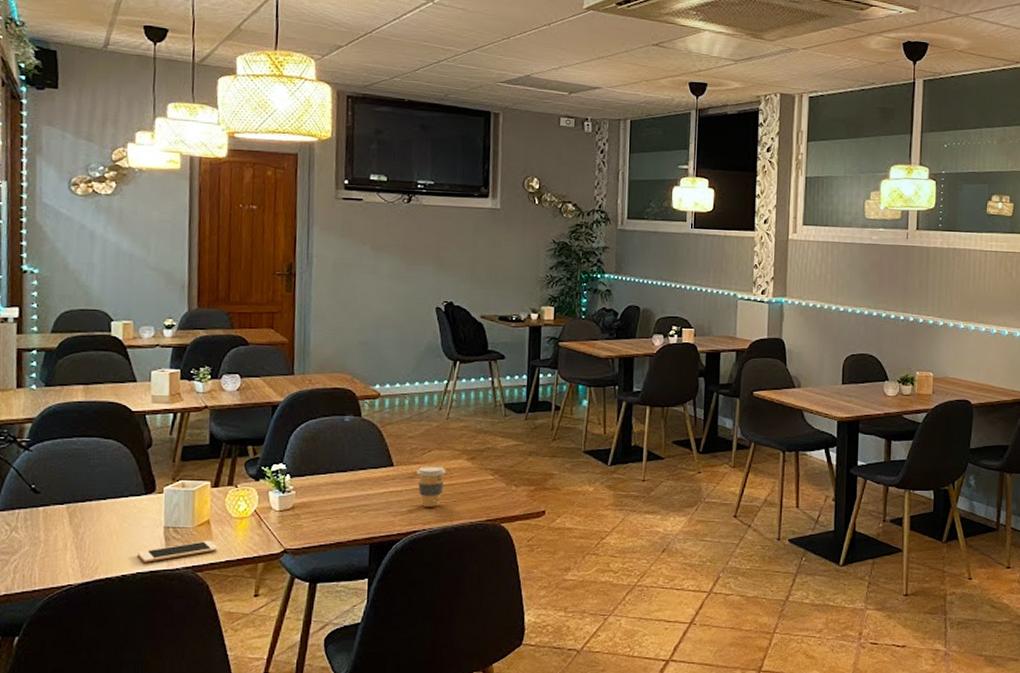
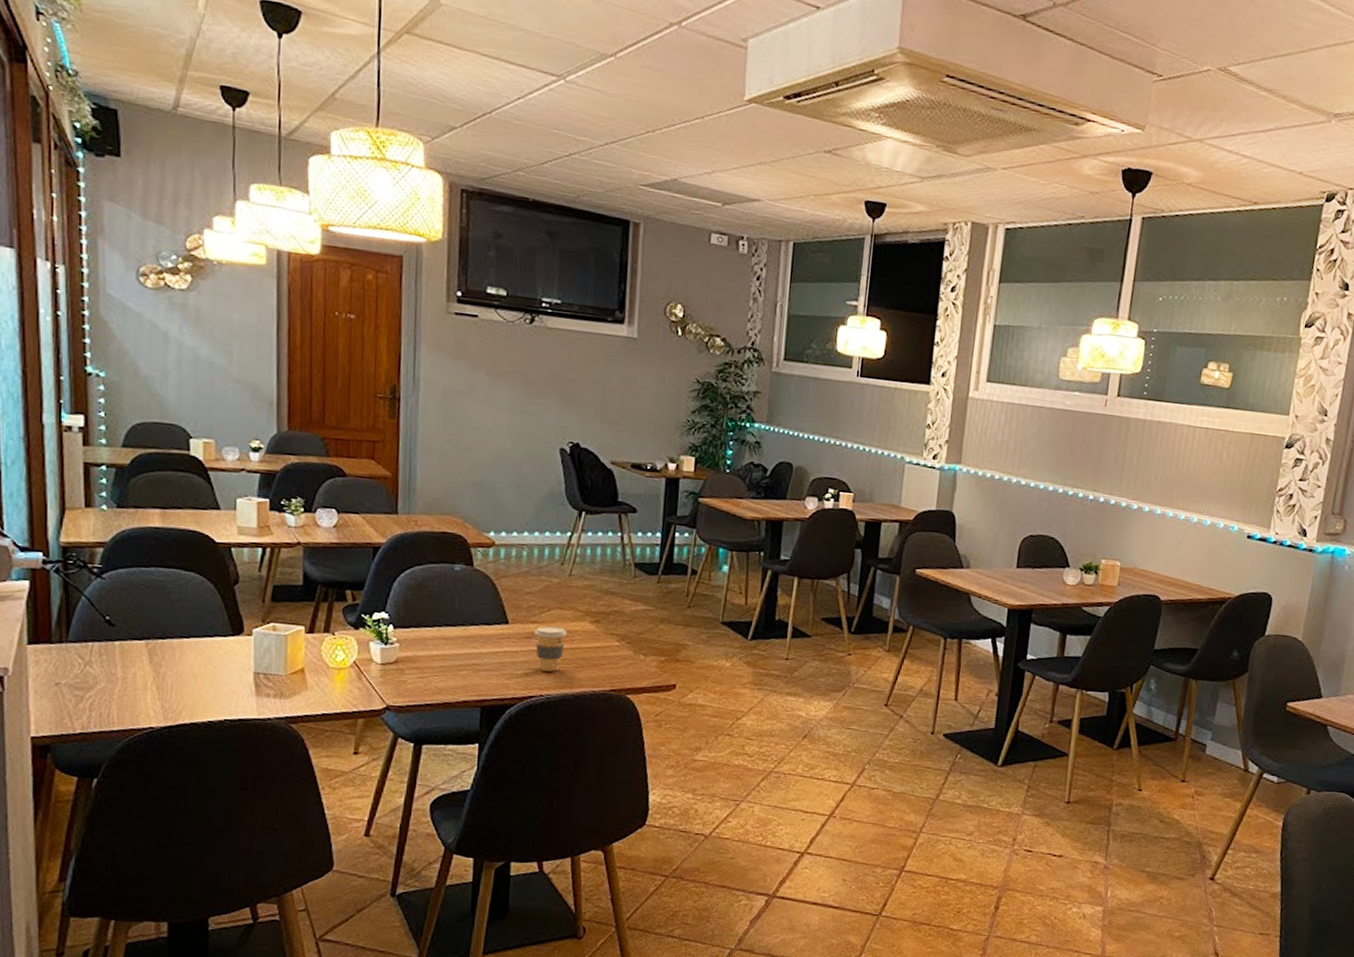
cell phone: present [138,541,218,563] -> none [225,690,314,710]

